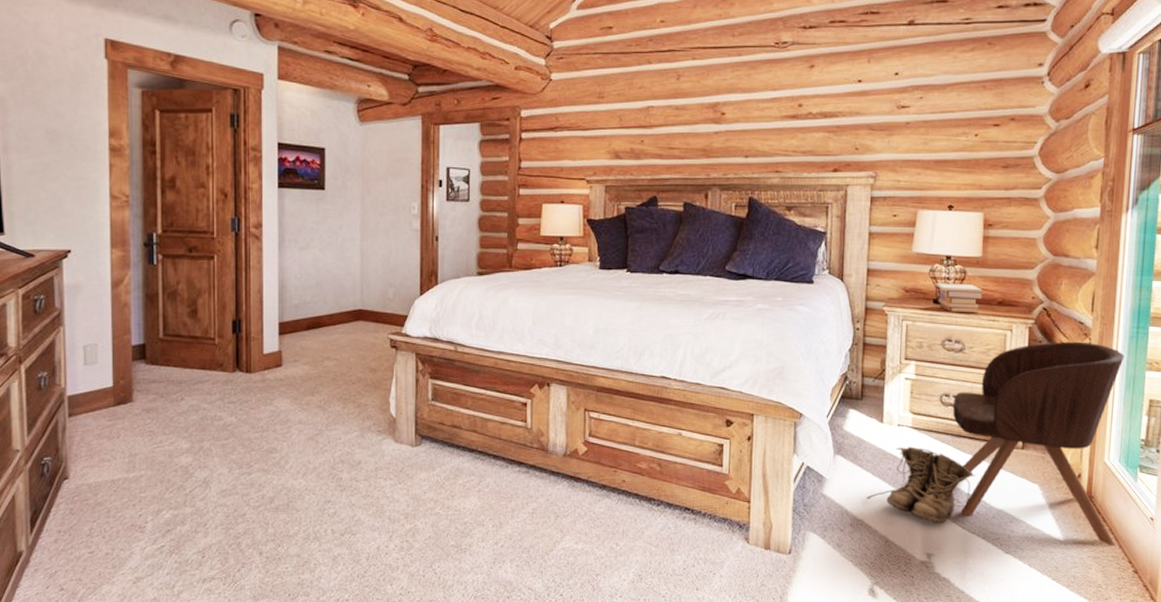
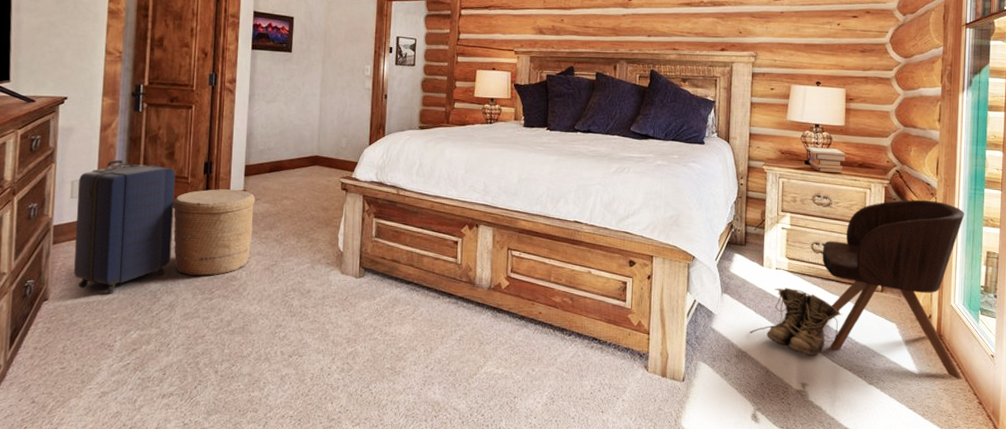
suitcase: none [91,320,202,471] -> present [74,159,176,294]
woven basket: none [200,350,293,449] -> present [173,189,256,276]

